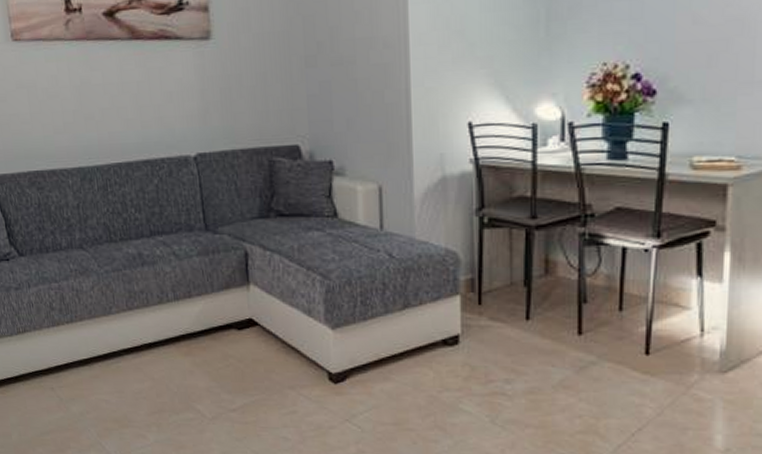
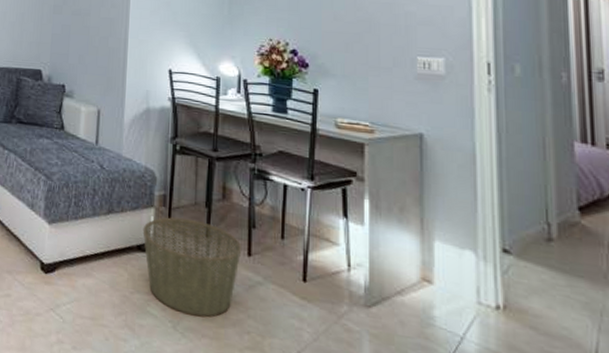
basket: none [447,303,571,407] -> present [142,217,242,318]

